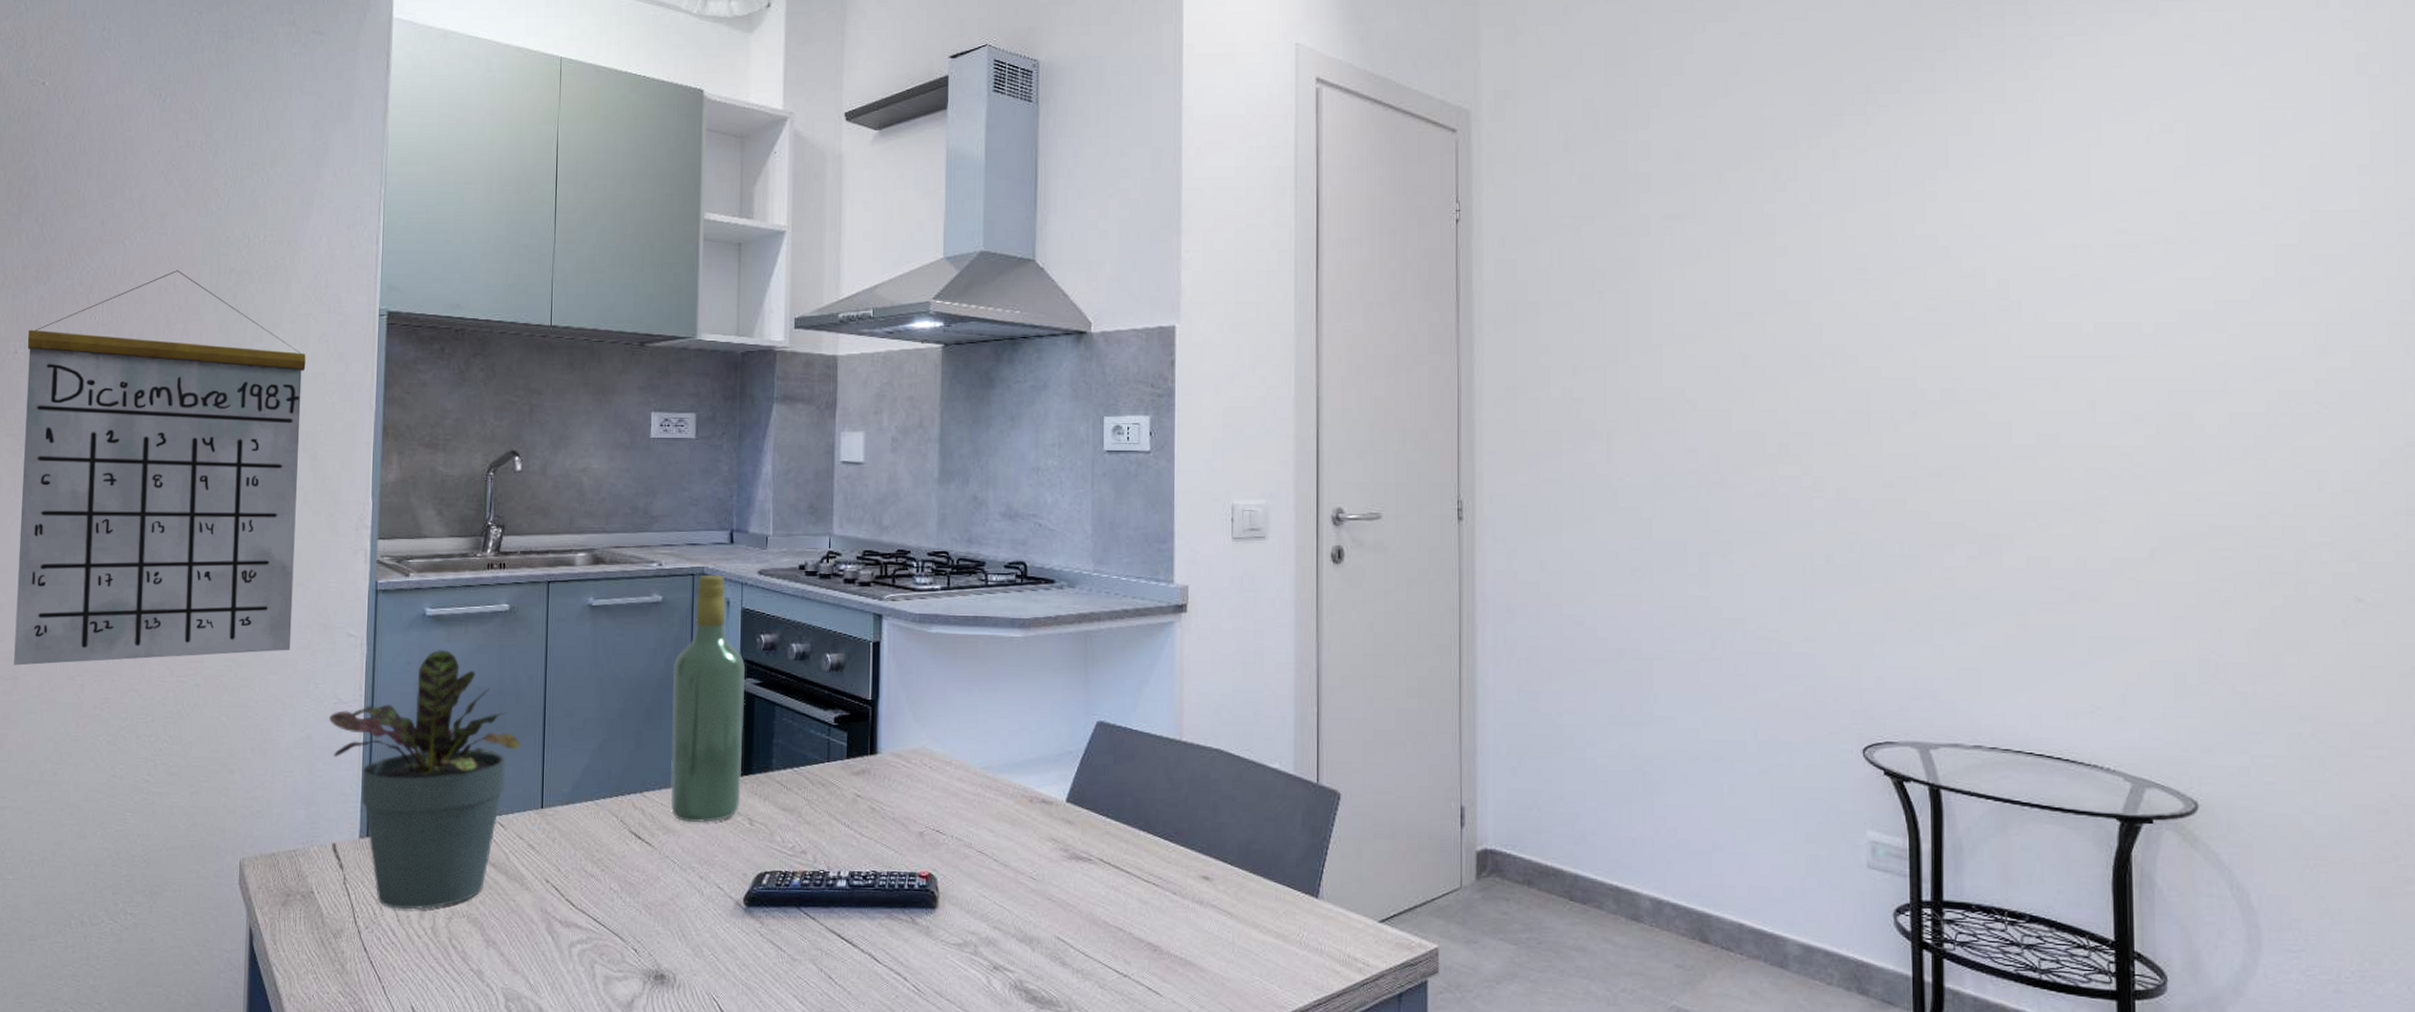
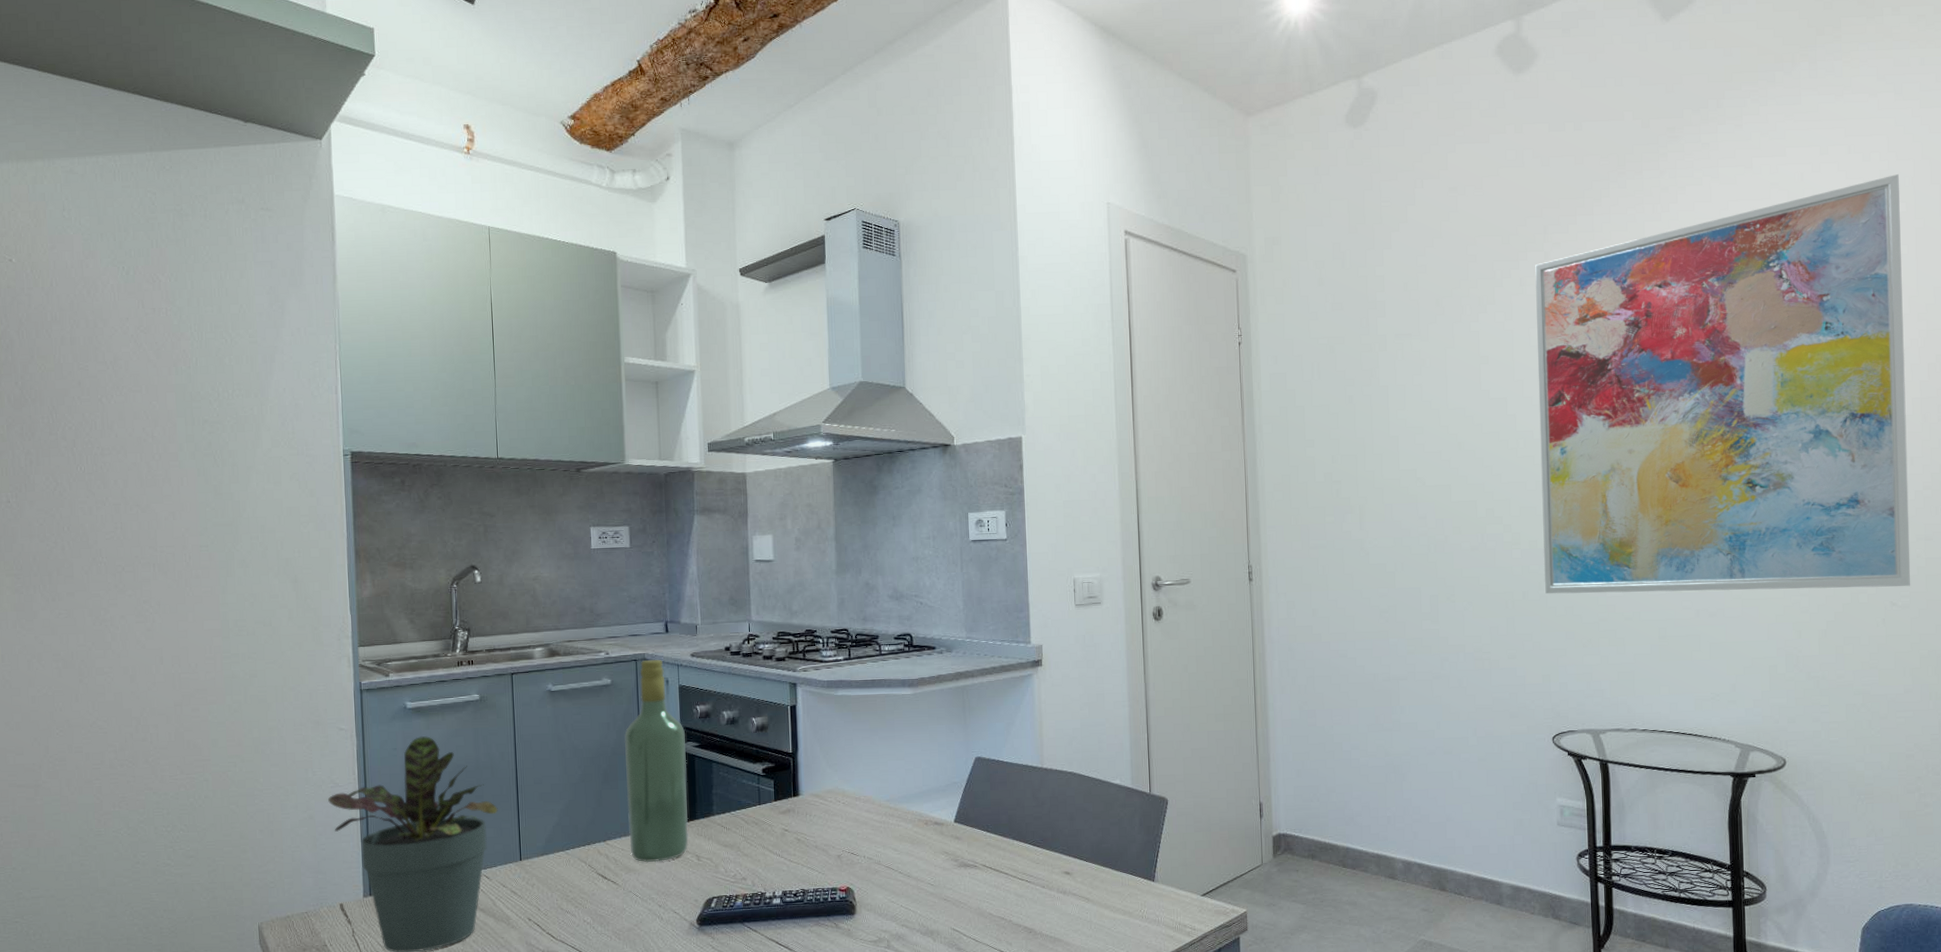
calendar: present [14,270,306,666] -> none [18,423,288,775]
wall art: none [1853,26,2386,578] -> present [1535,174,1911,594]

